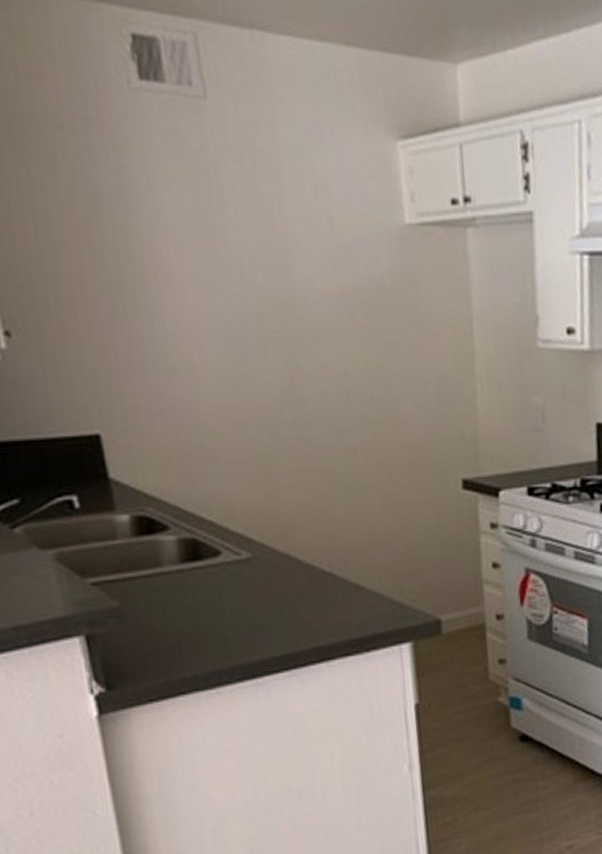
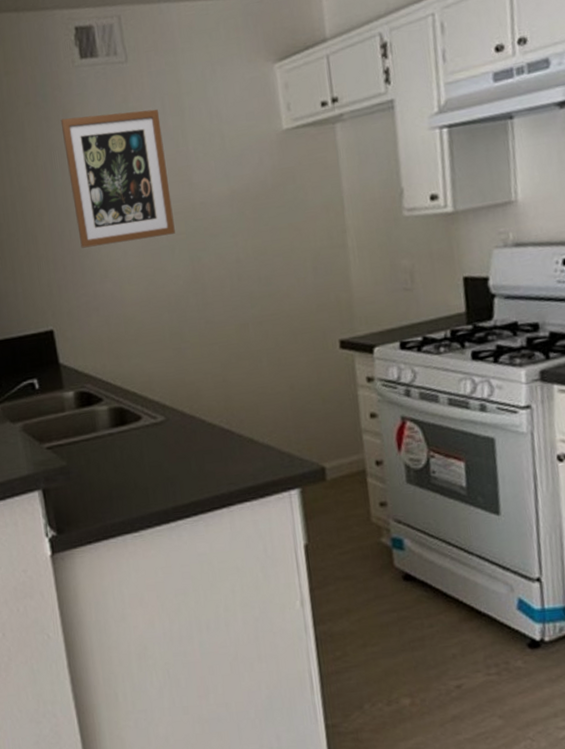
wall art: none [110,156,268,333] -> present [60,109,175,248]

